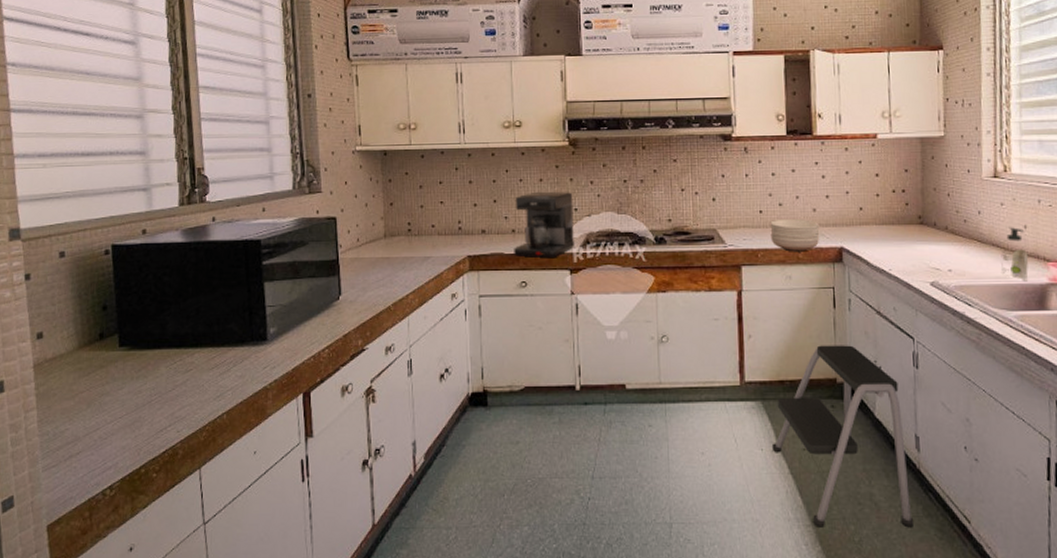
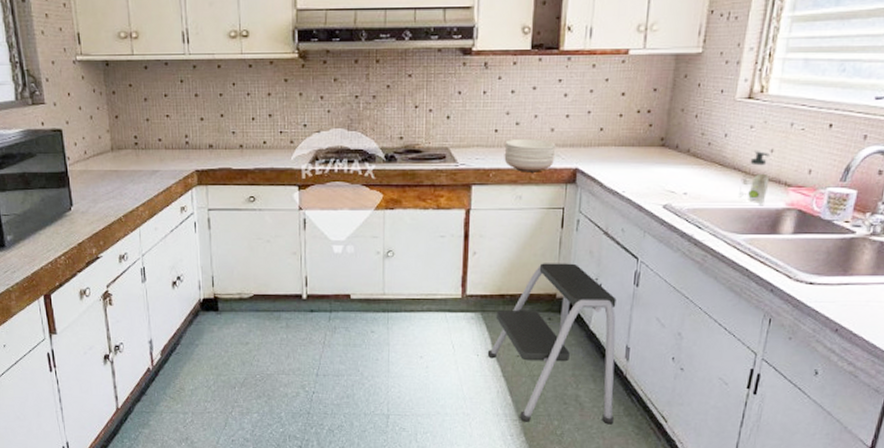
coffee maker: present [514,191,574,257] -> none [242,106,303,173]

